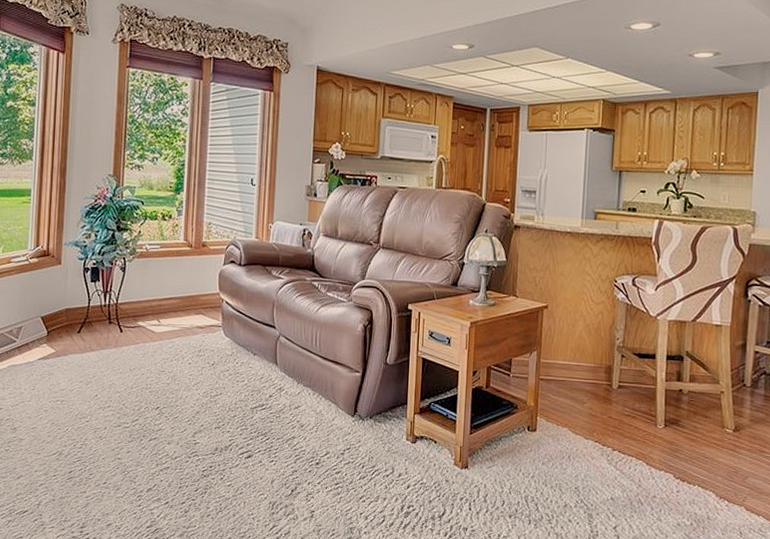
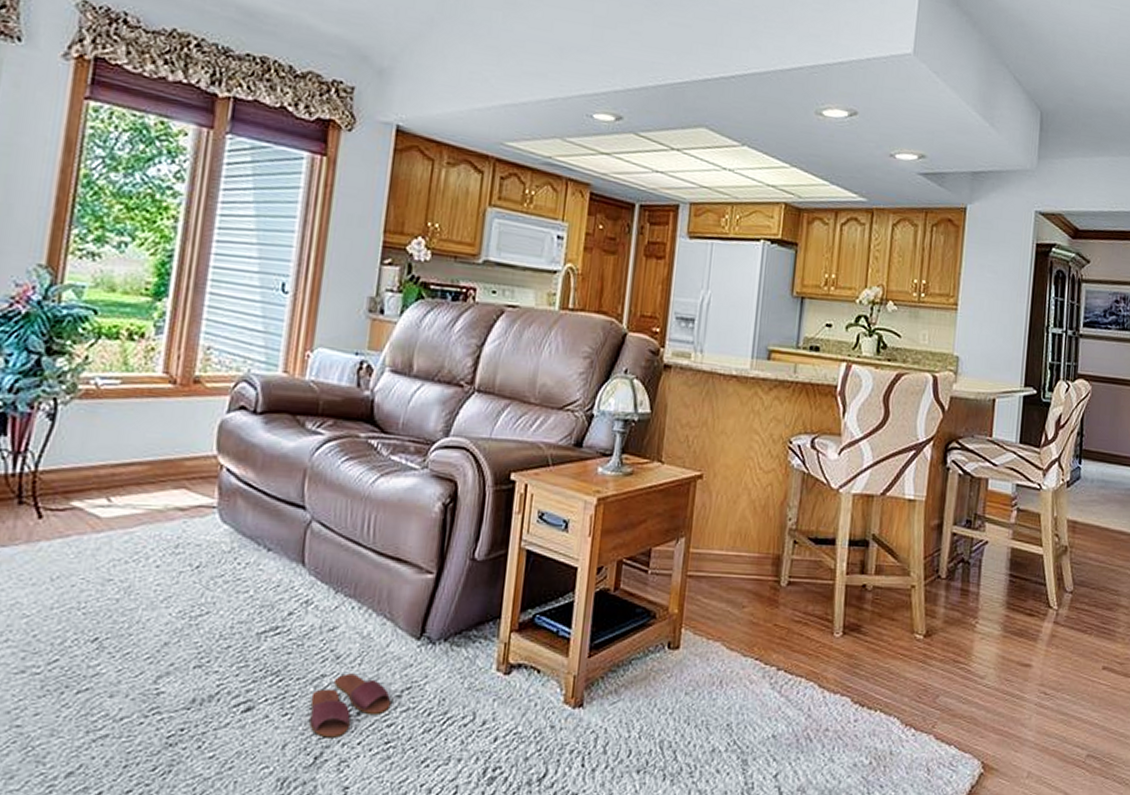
slippers: none [287,437,338,479] -> present [309,673,392,738]

